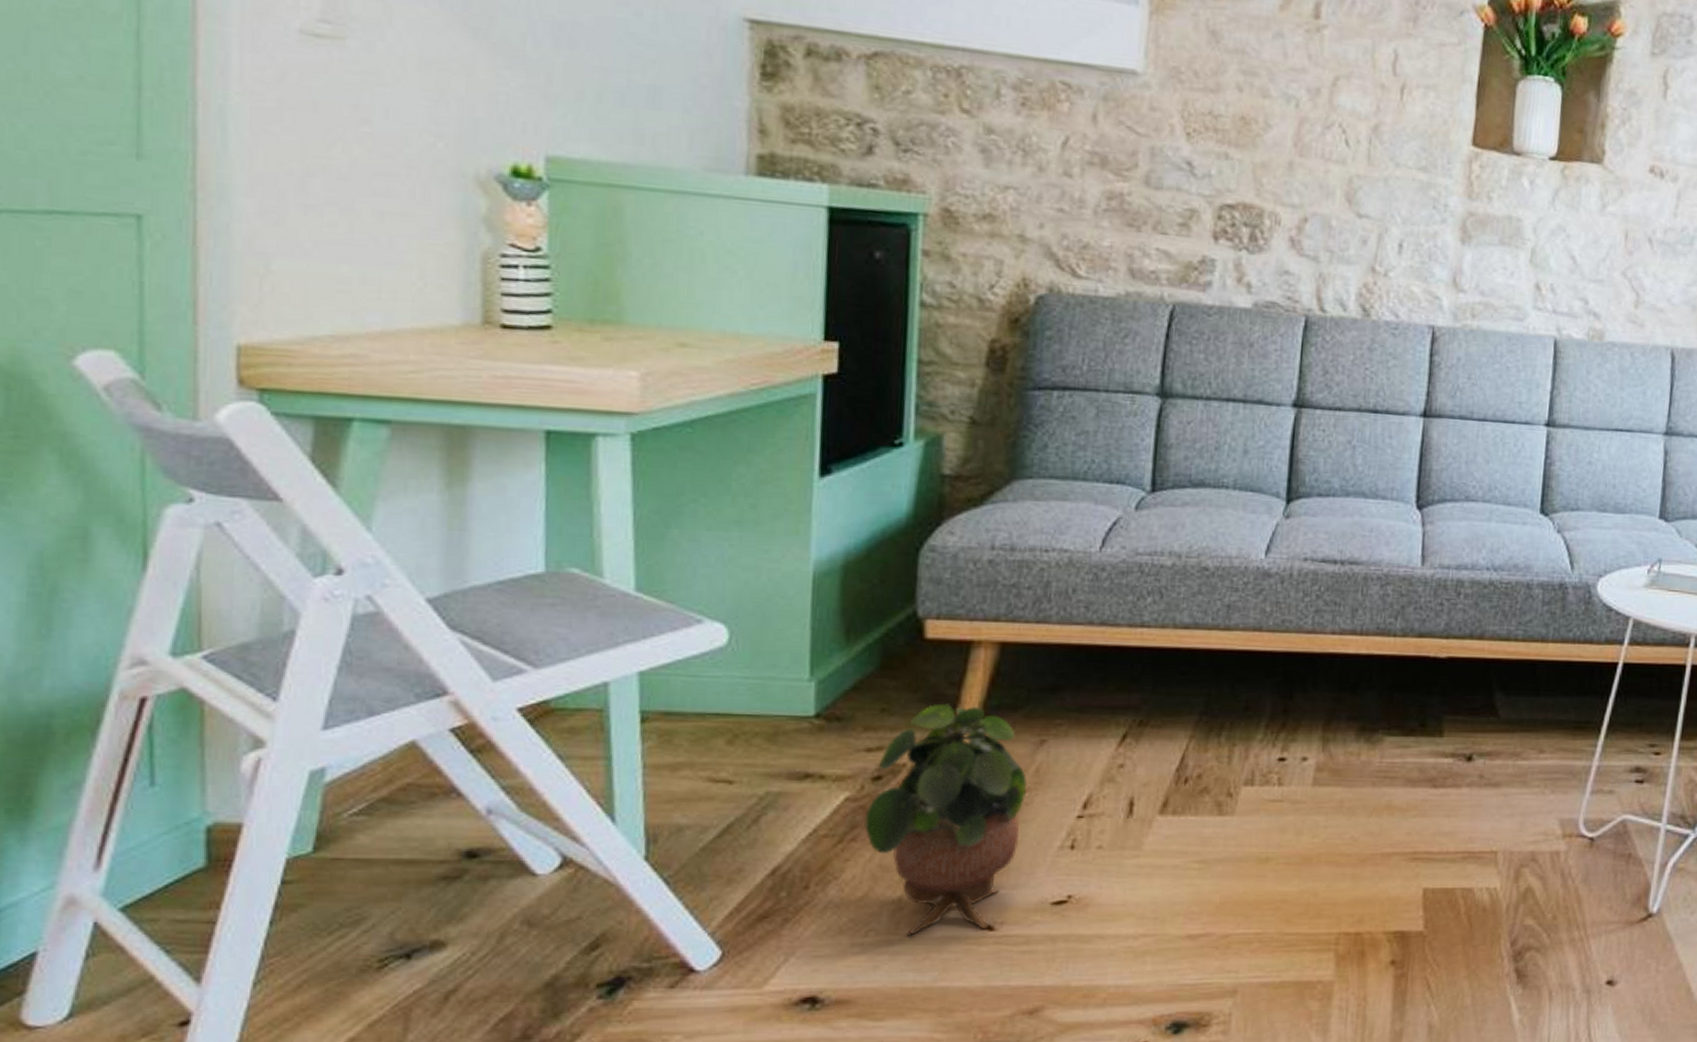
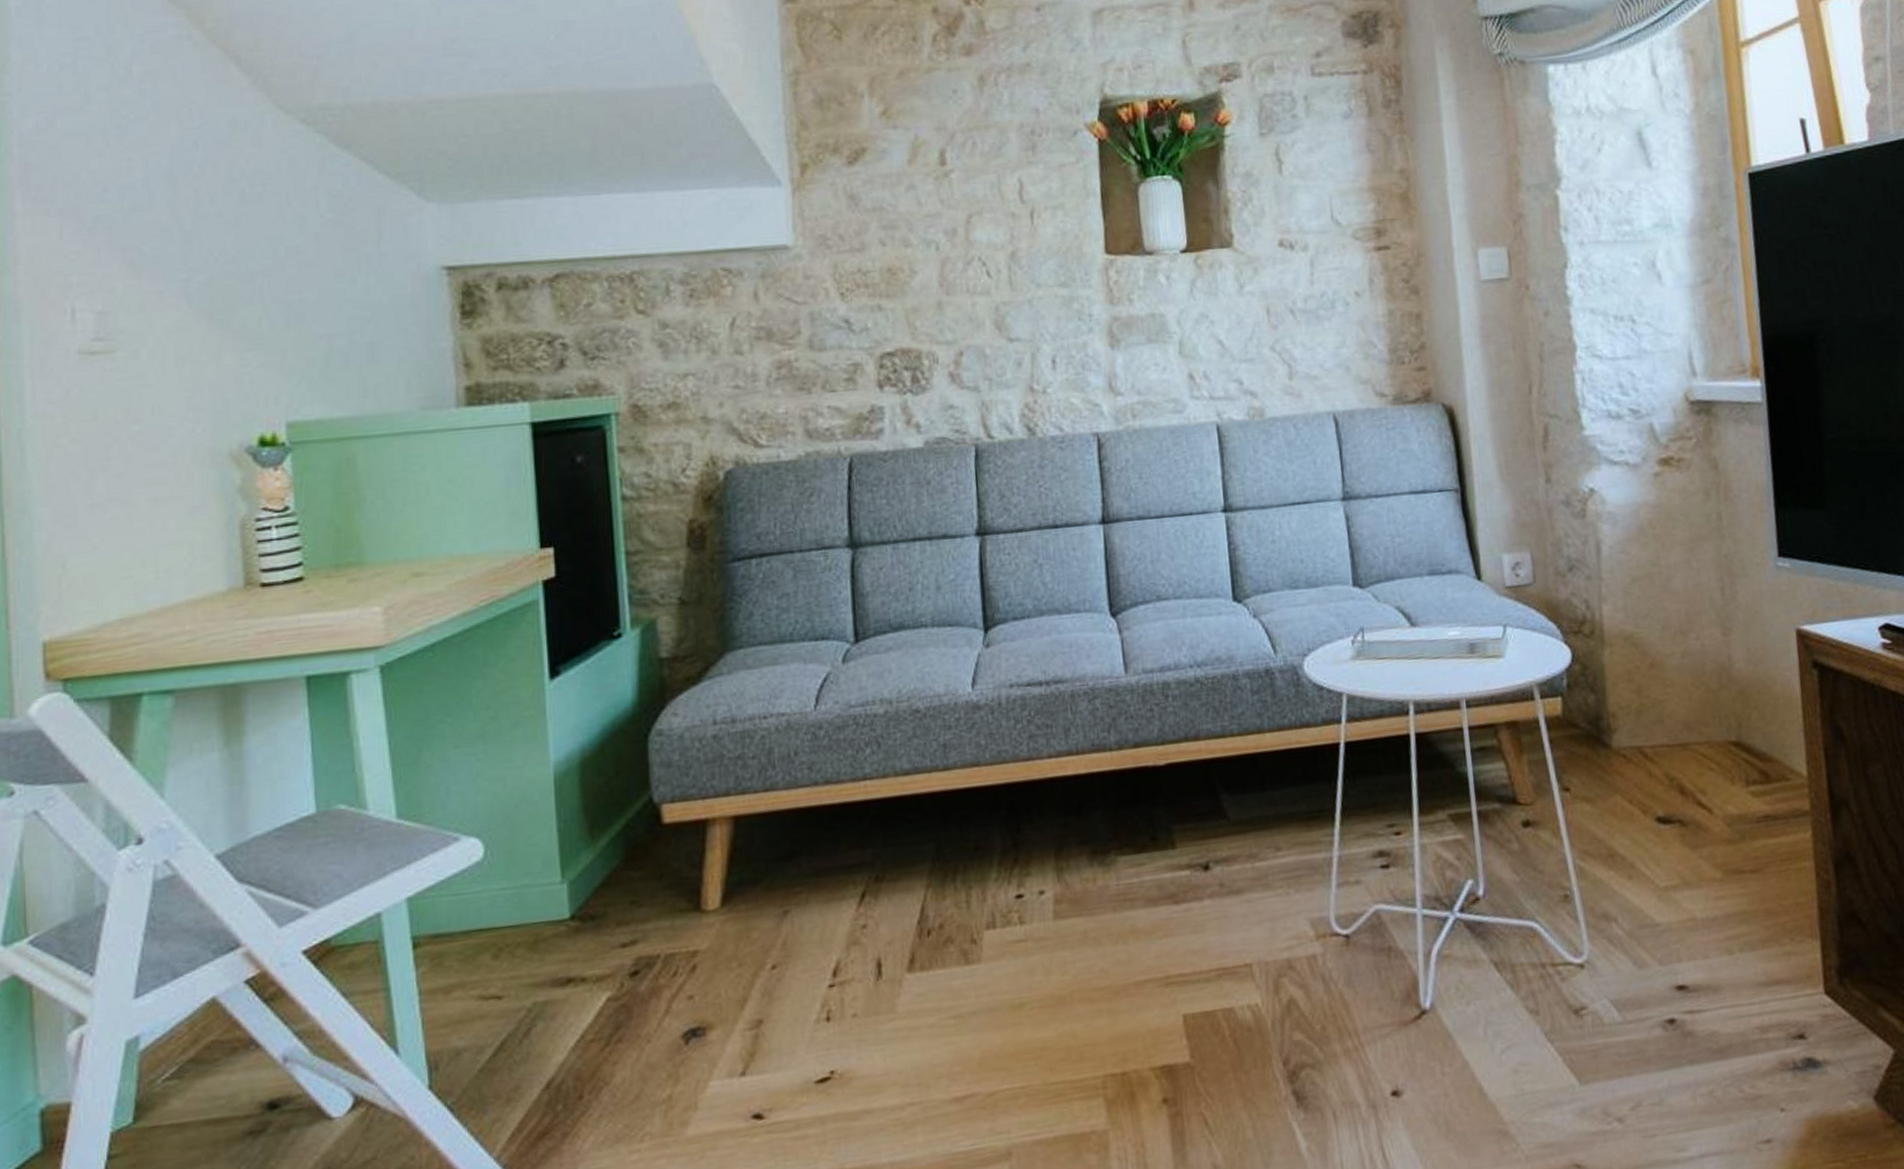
potted plant: present [864,703,1028,936] -> none [627,886,777,1136]

